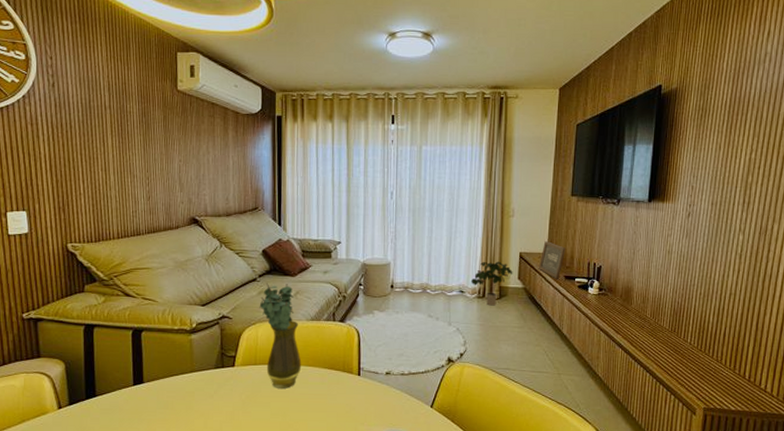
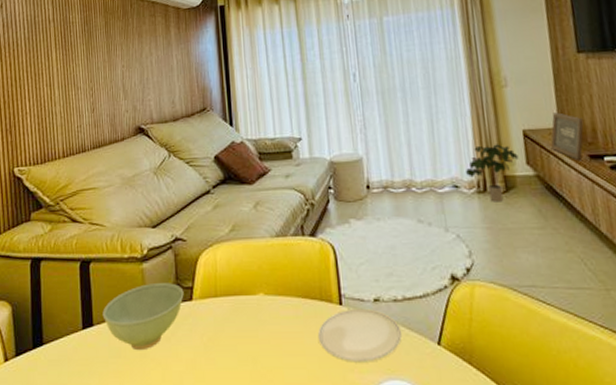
bowl: none [152,351,227,404] -> present [102,283,184,351]
vase: present [259,282,302,389] -> none [215,194,270,326]
plate: none [338,378,405,418] -> present [317,308,403,363]

